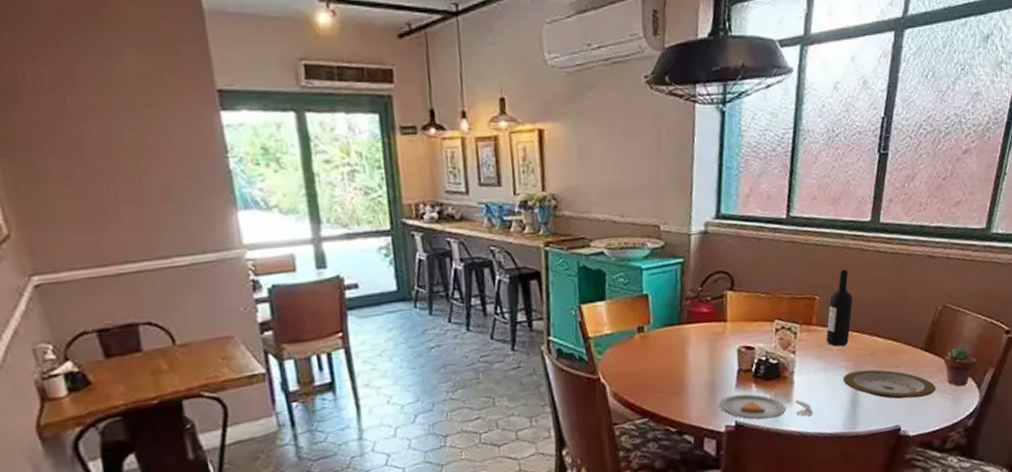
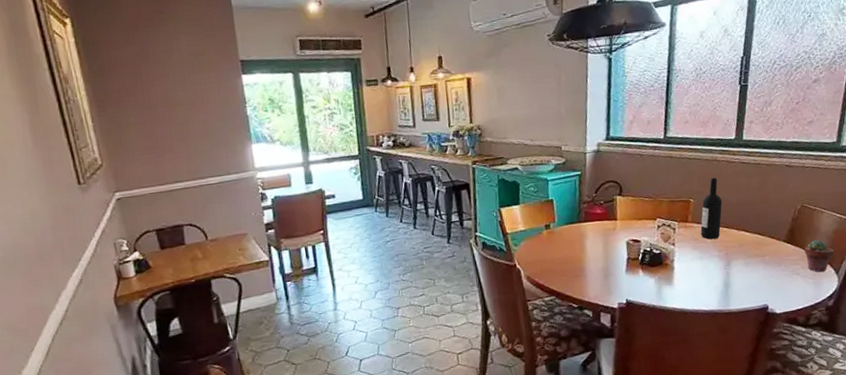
dinner plate: present [719,394,813,420] -> none [612,277,692,298]
plate: present [842,369,936,399] -> none [716,258,799,283]

